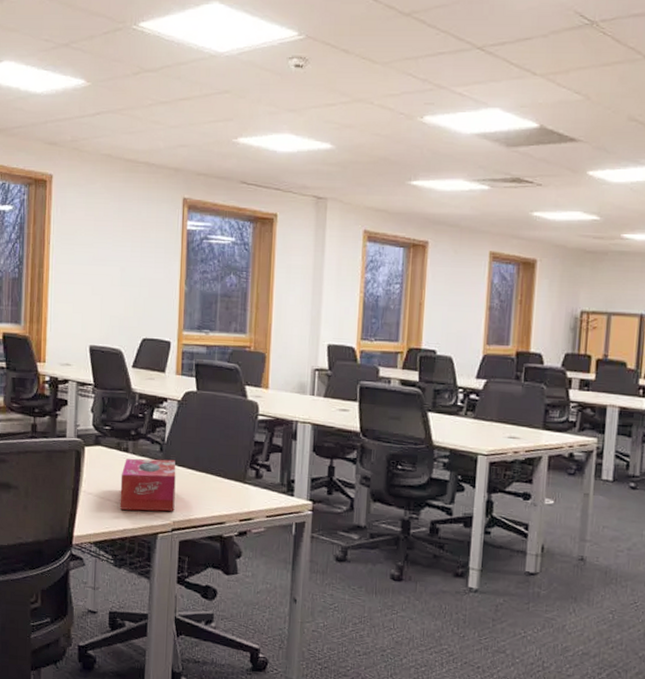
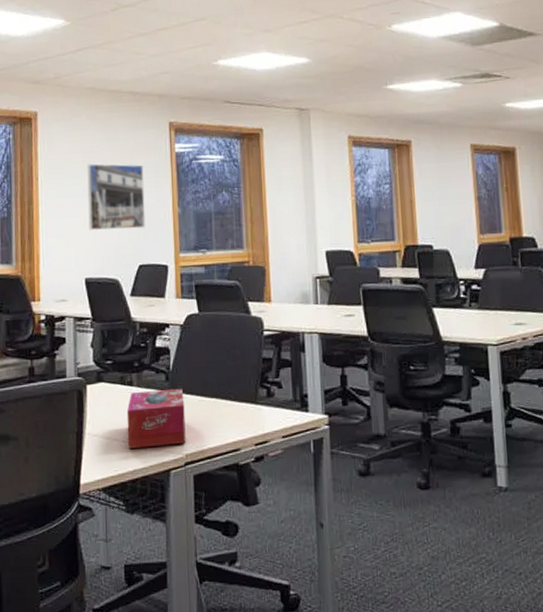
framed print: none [96,233,154,303] -> present [87,163,146,231]

